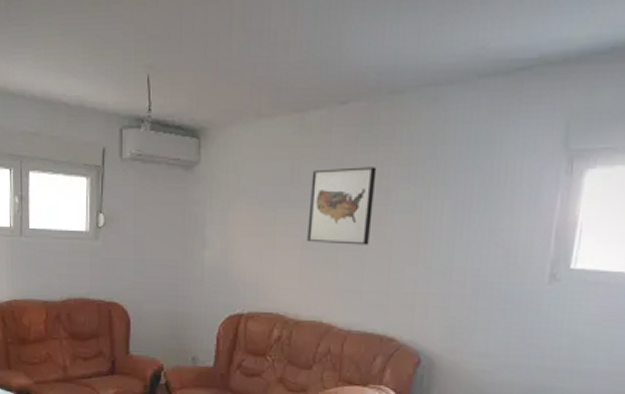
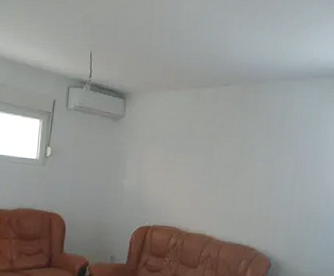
wall art: present [307,167,377,246] -> none [197,128,246,183]

